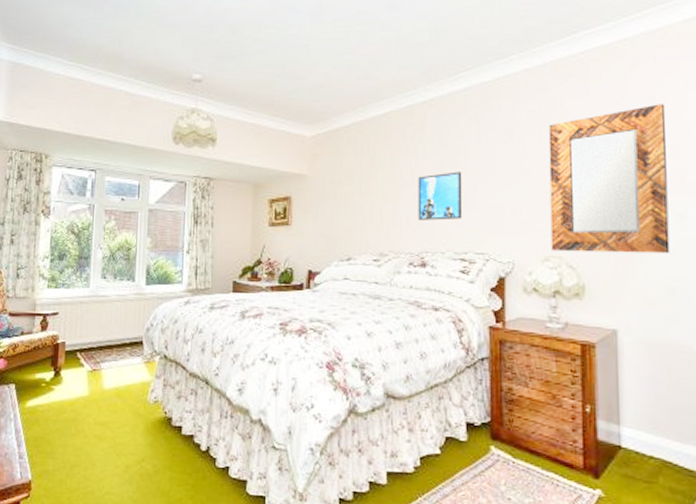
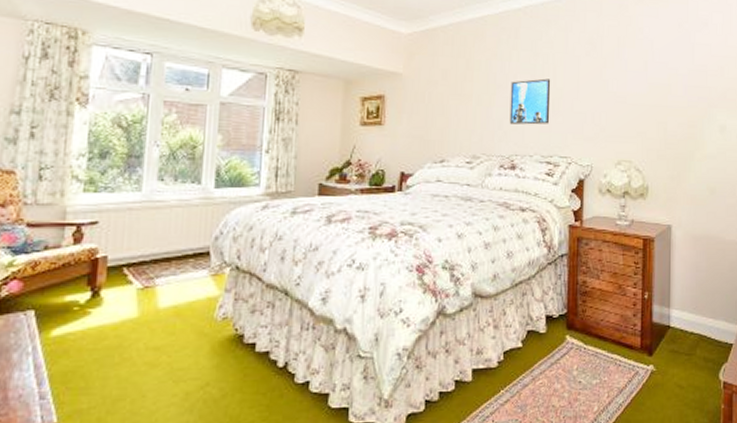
home mirror: present [548,104,670,254] -> none [623,29,715,159]

